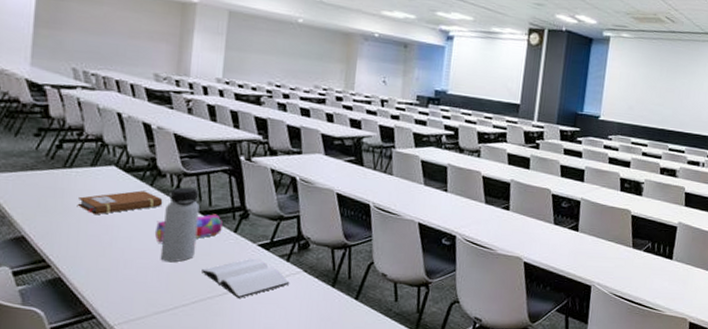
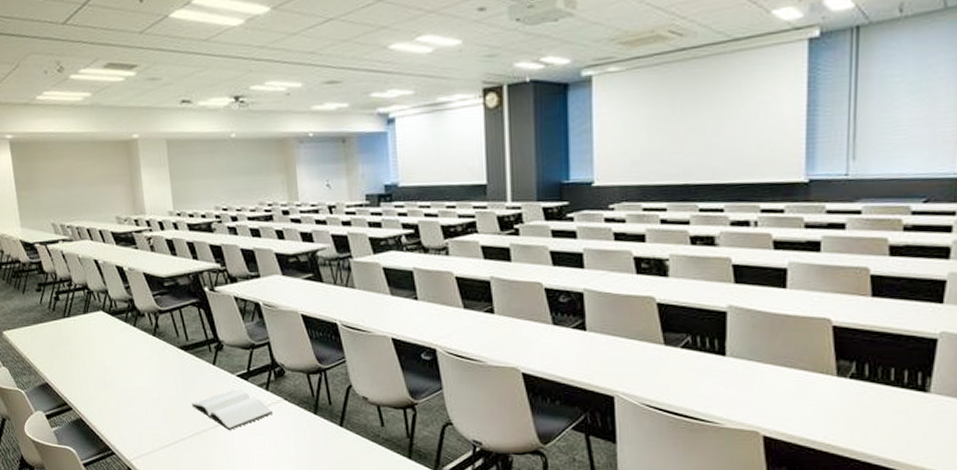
notebook: present [78,190,163,215] -> none [80,332,147,359]
pencil case: present [154,214,222,244] -> none [145,348,202,382]
water bottle: present [160,187,200,263] -> none [150,324,184,399]

